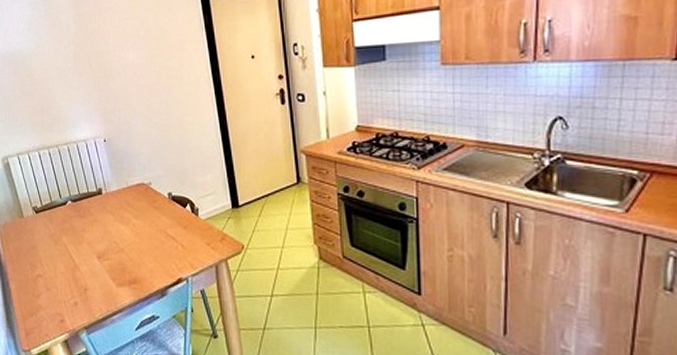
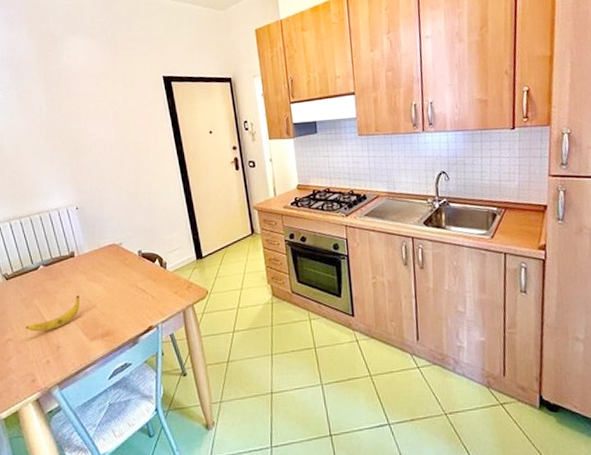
banana: none [55,236,107,271] -> present [26,295,80,332]

